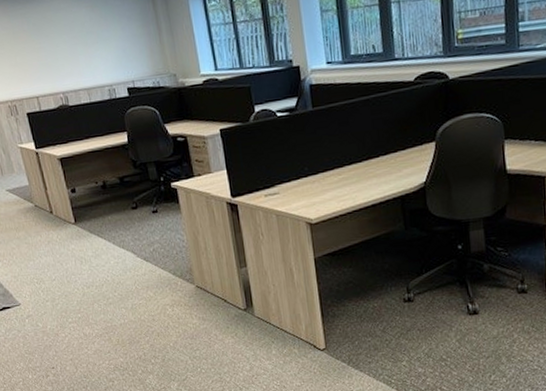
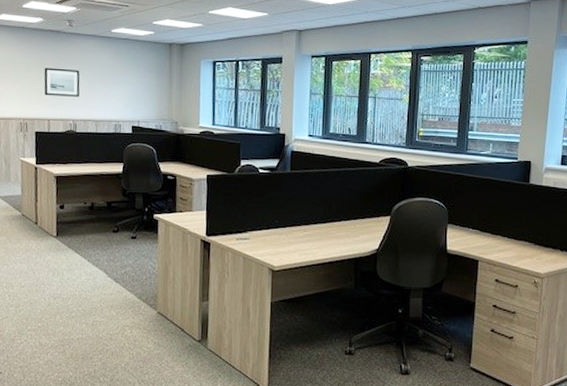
wall art: none [18,34,63,70] -> present [44,67,80,97]

